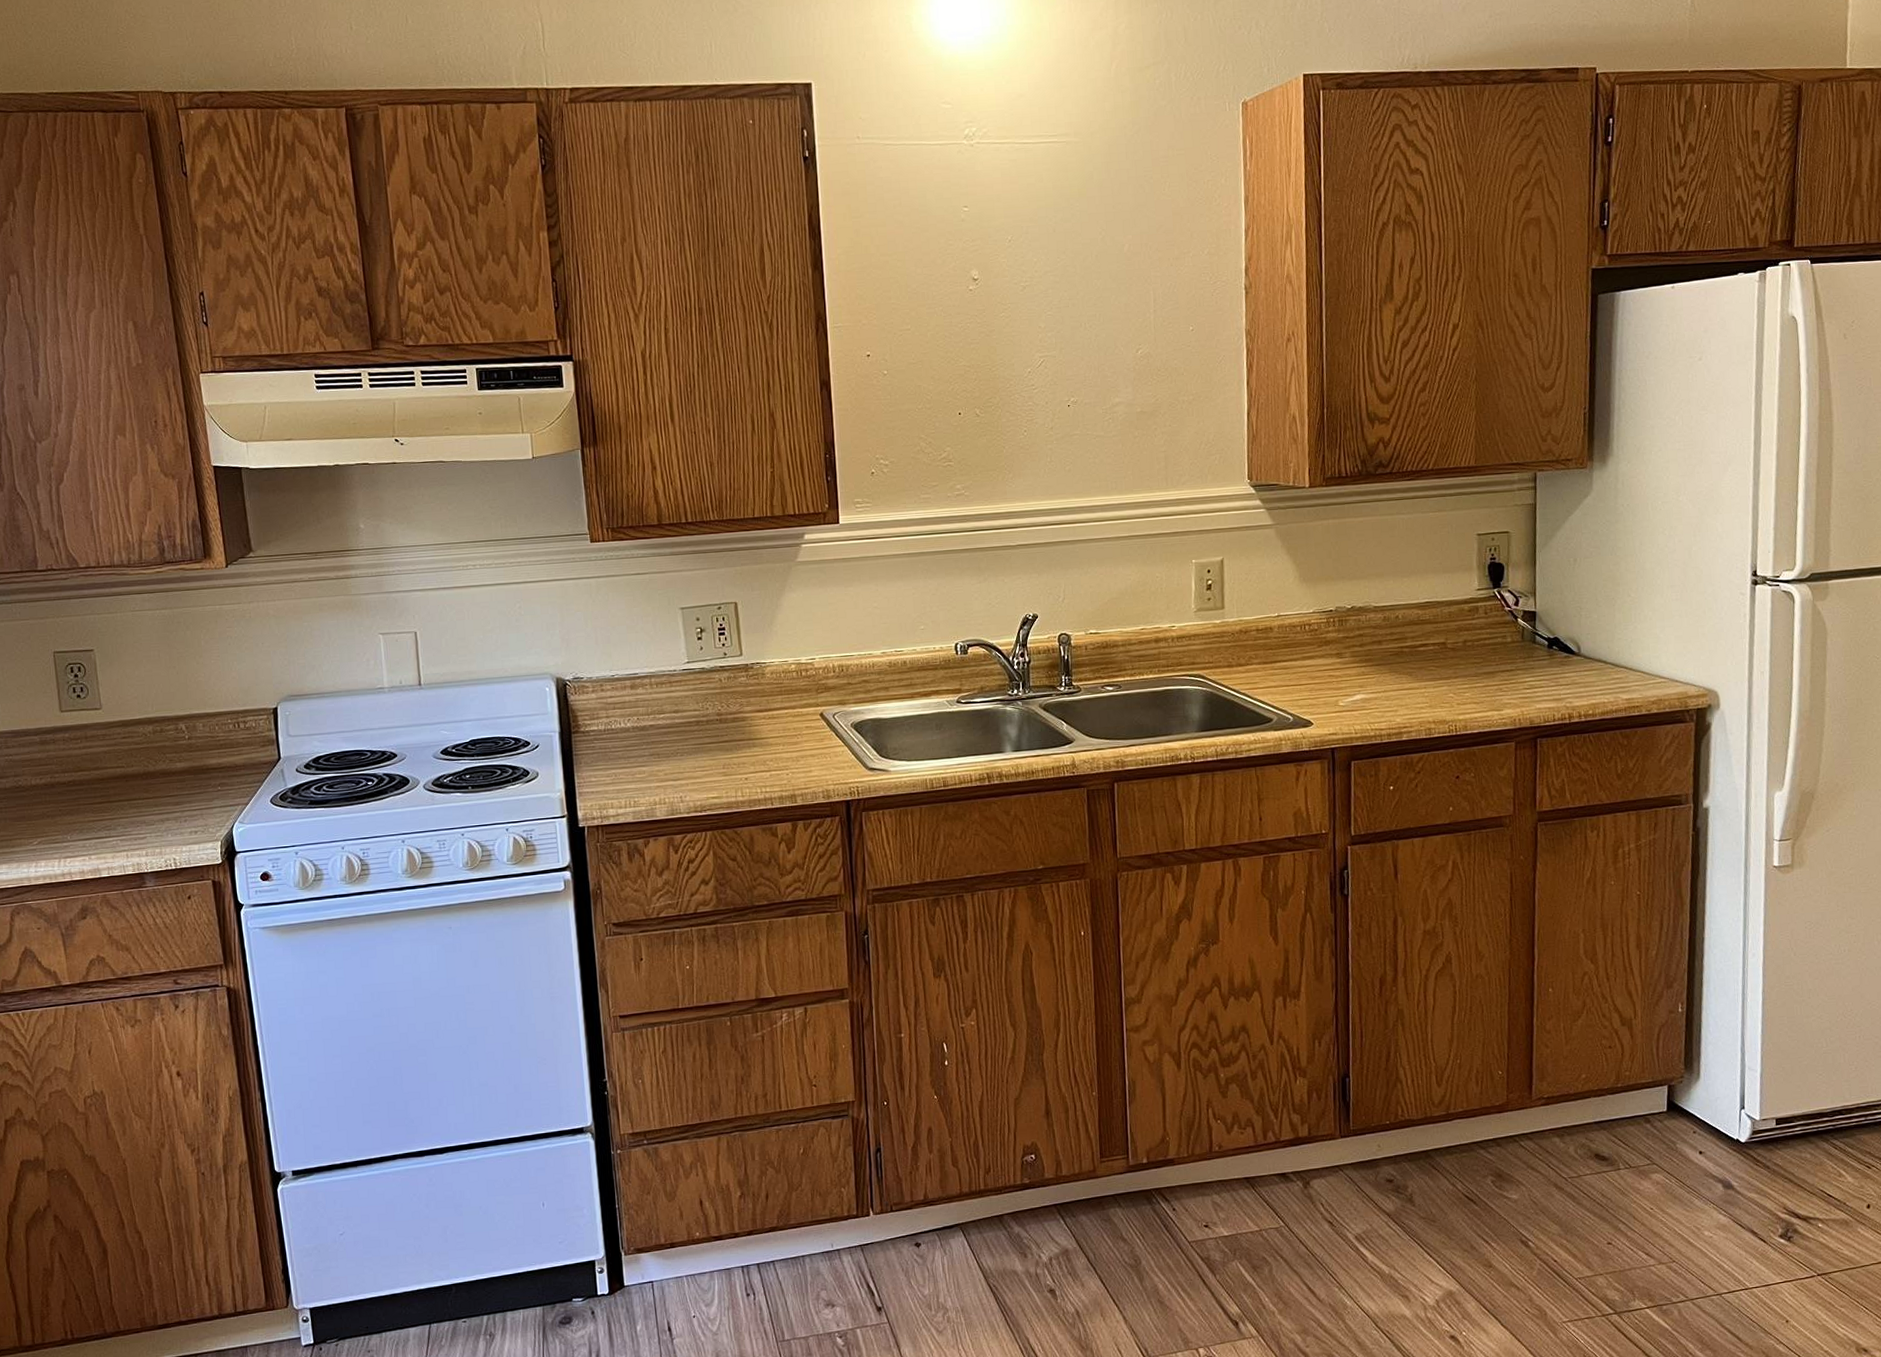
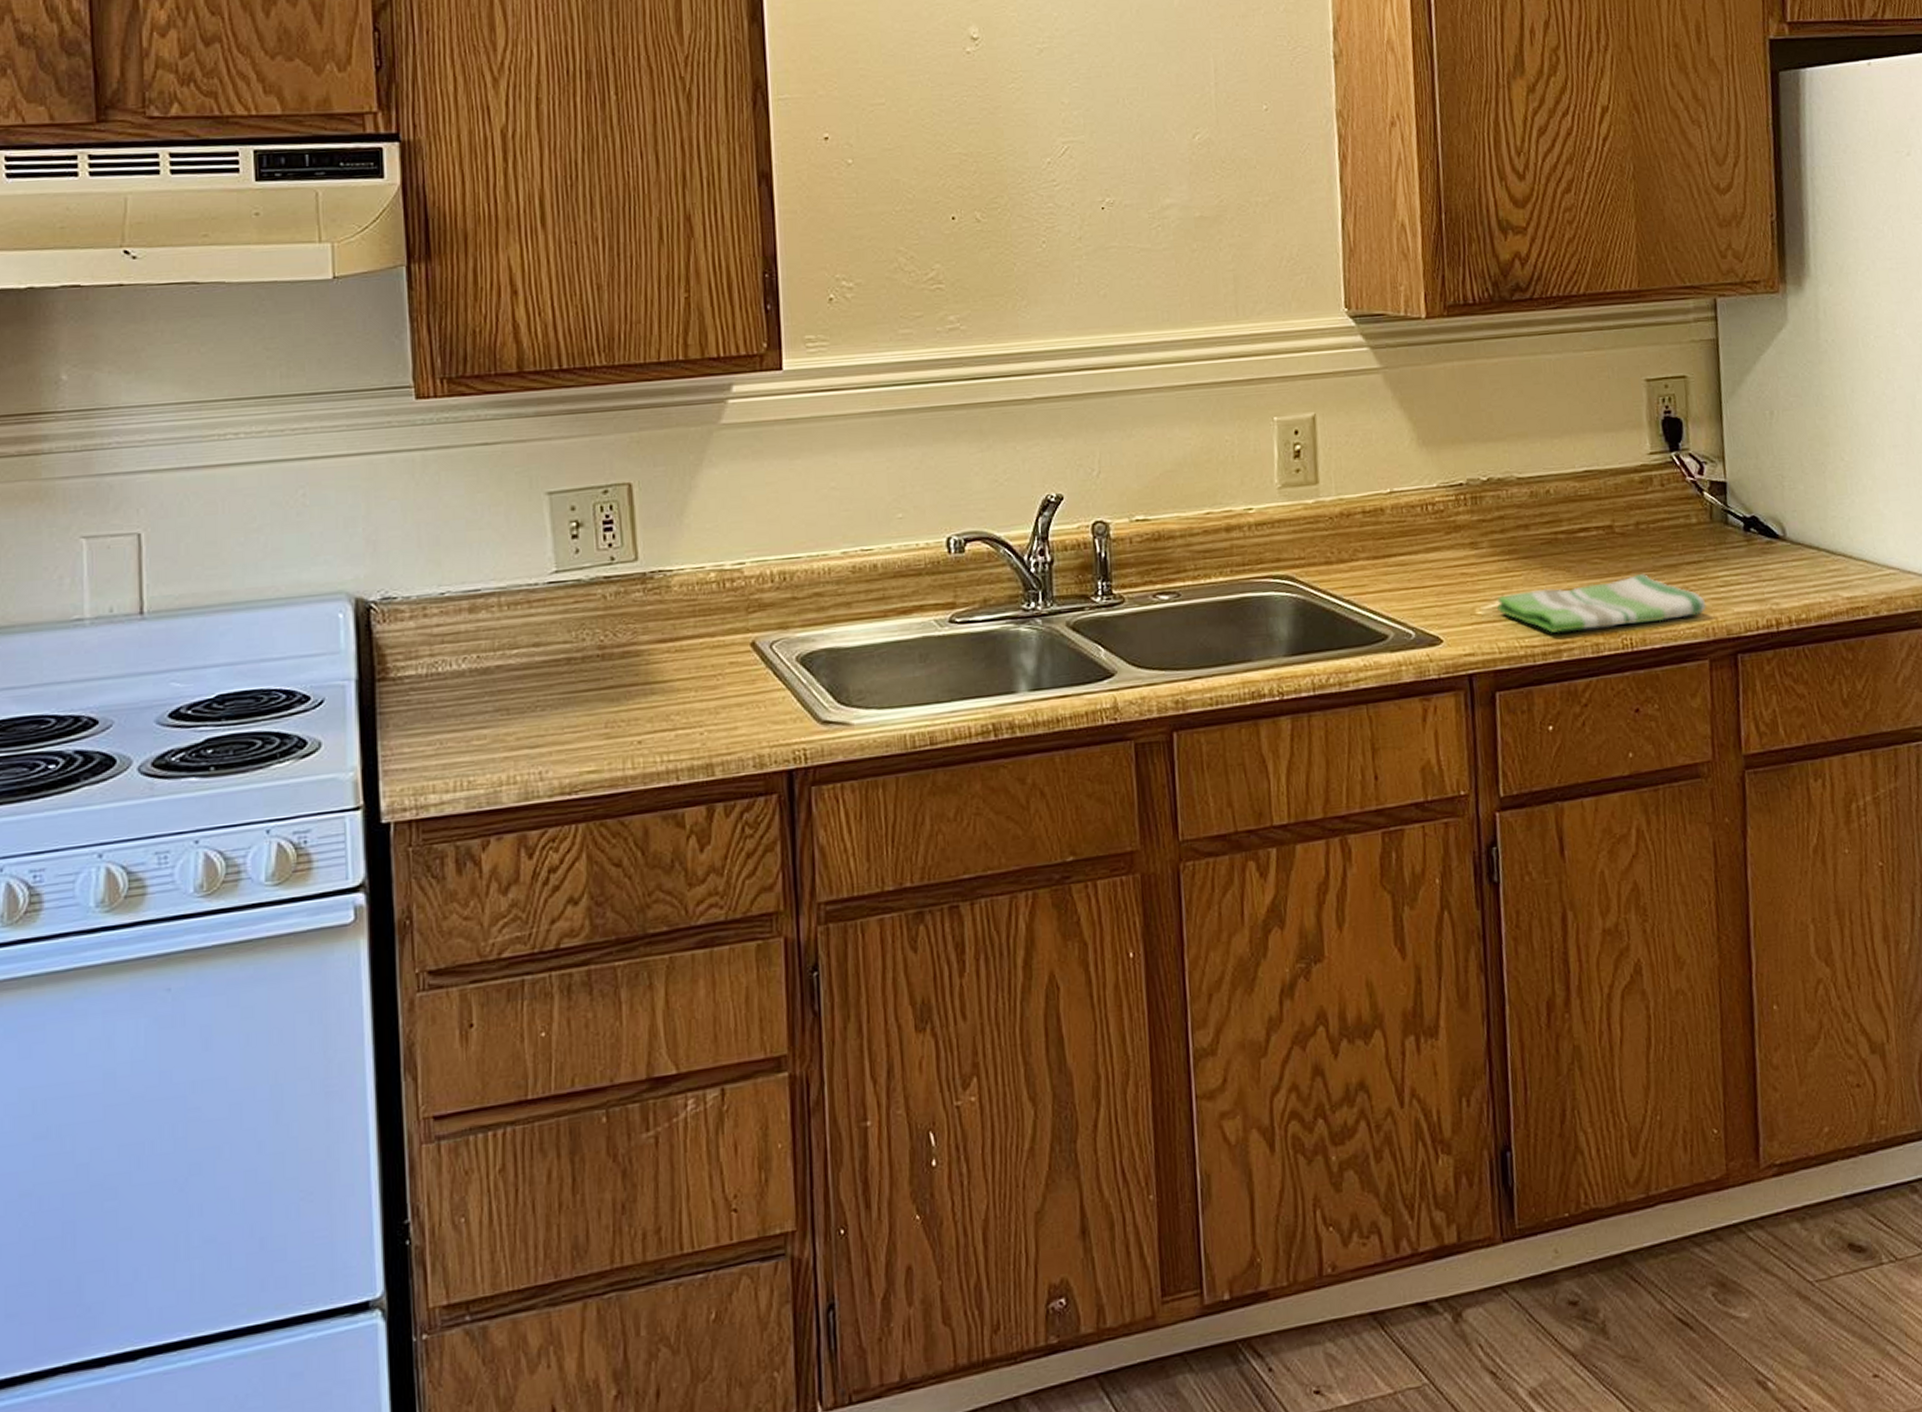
dish towel: none [1355,678,1515,720] -> present [1497,573,1707,633]

